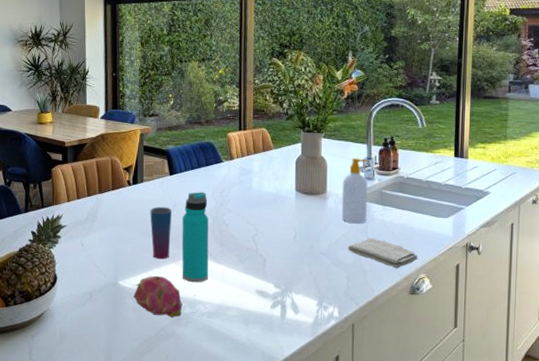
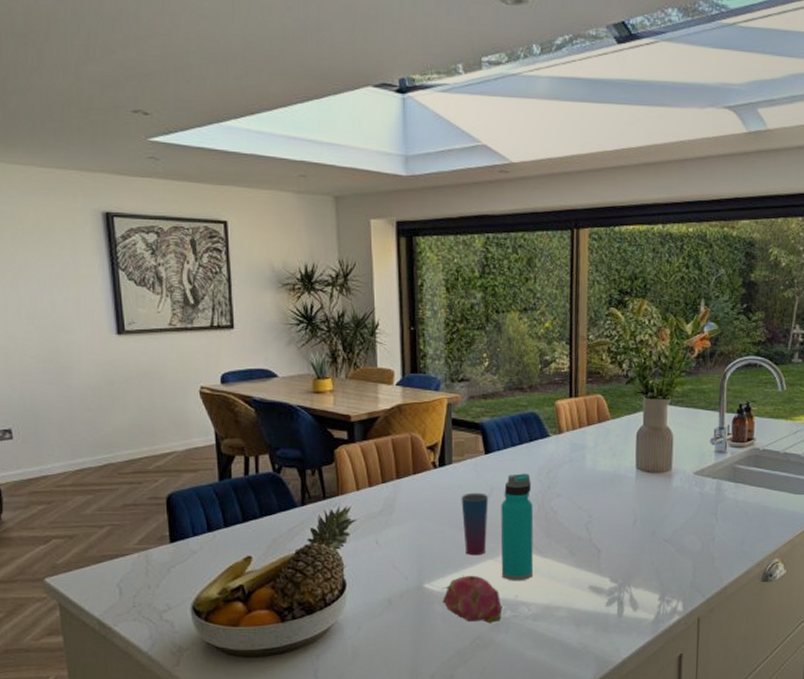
soap bottle: present [341,157,370,224] -> none [688,428,722,505]
washcloth: present [348,238,418,268] -> none [695,520,773,553]

